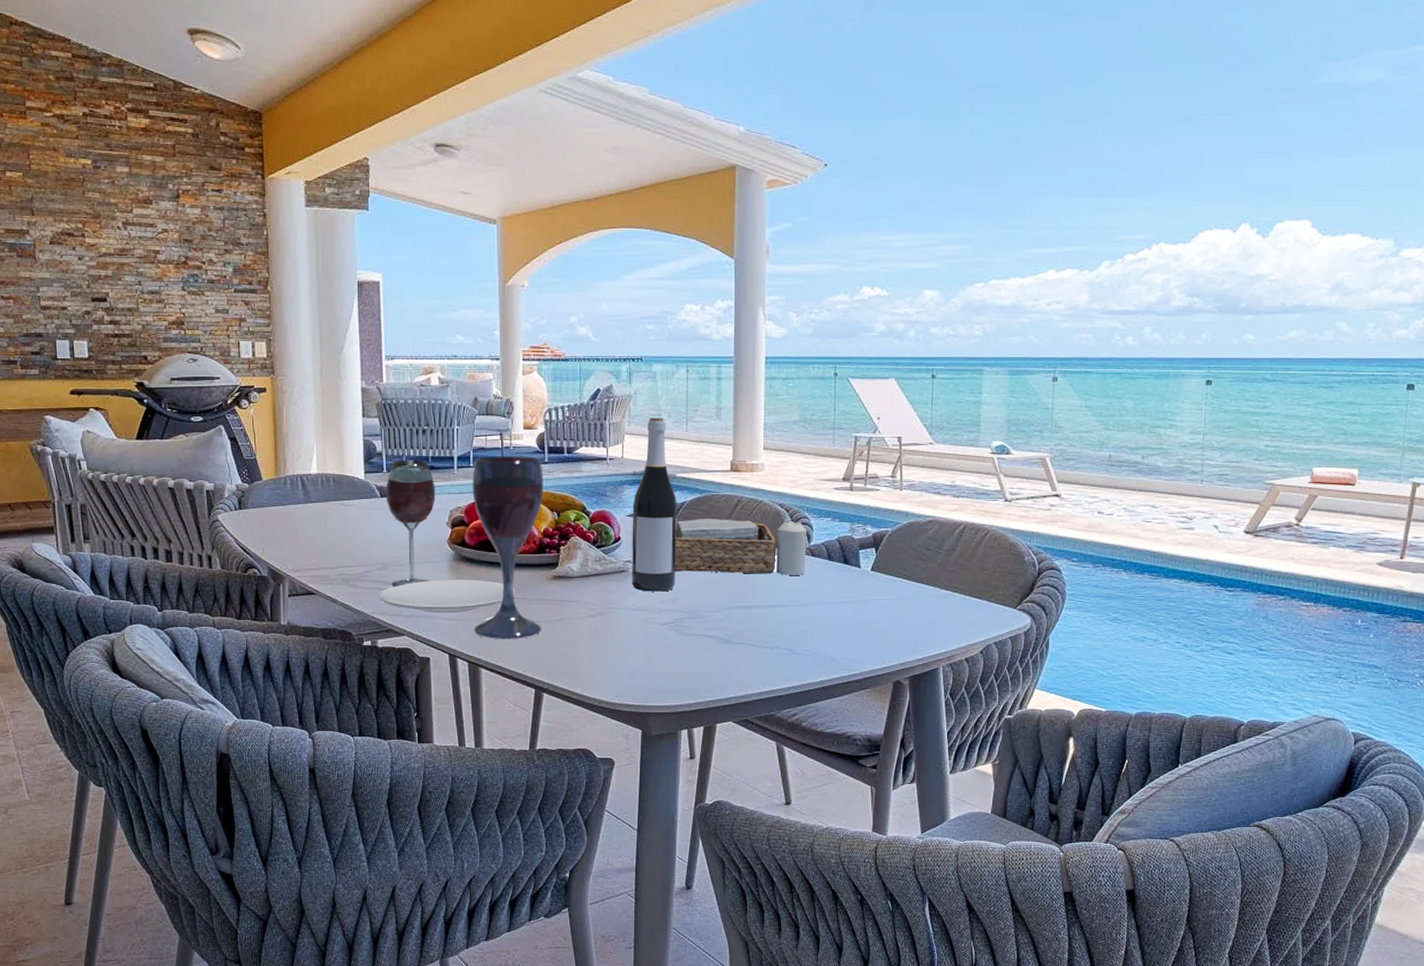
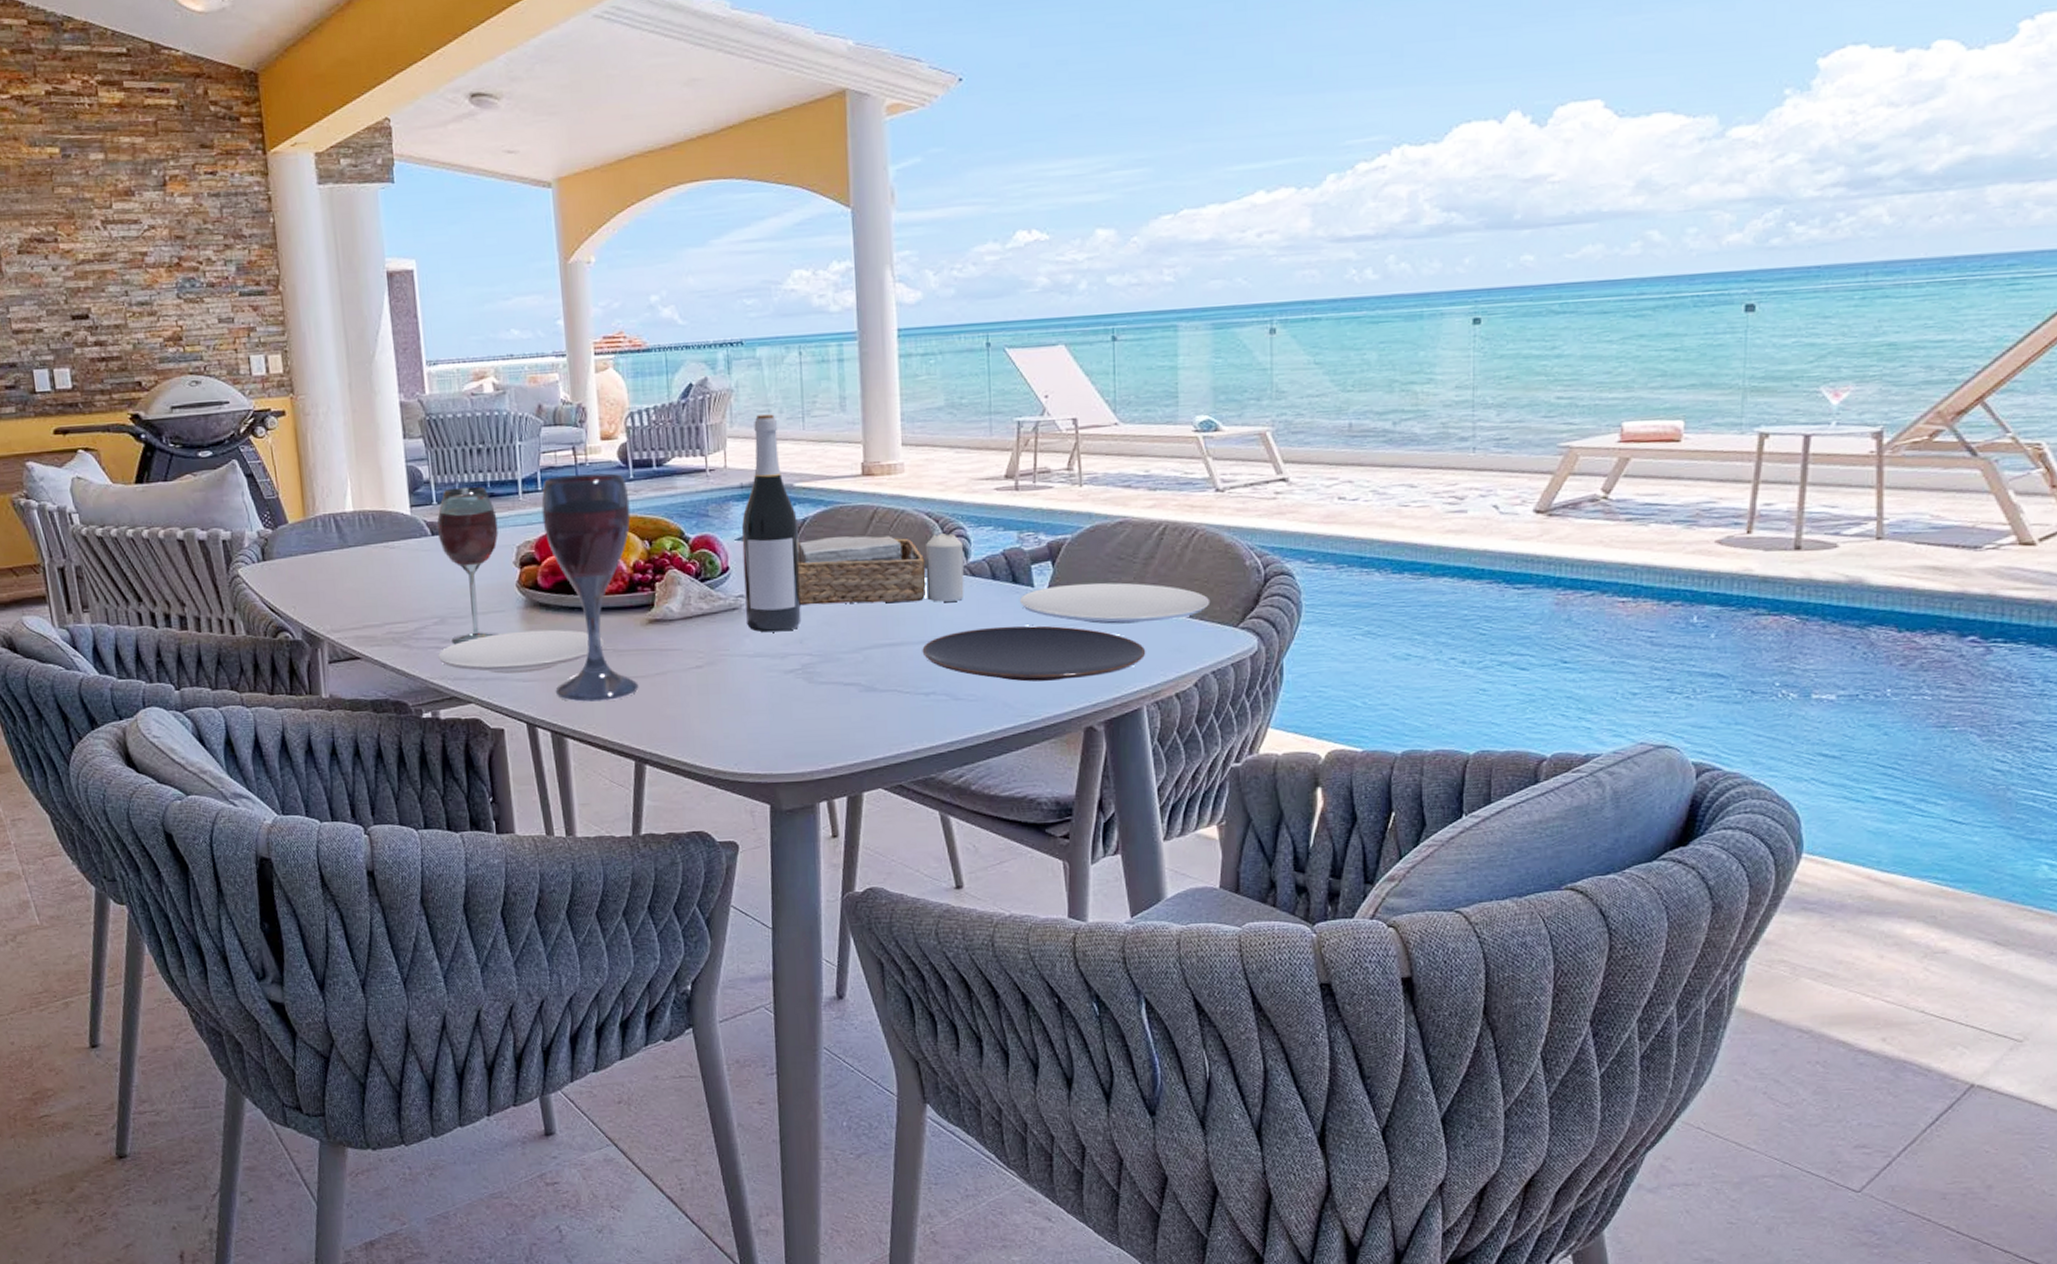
plate: none [770,597,945,642] -> present [922,625,1146,682]
plate: none [848,567,996,601] -> present [1019,582,1211,624]

